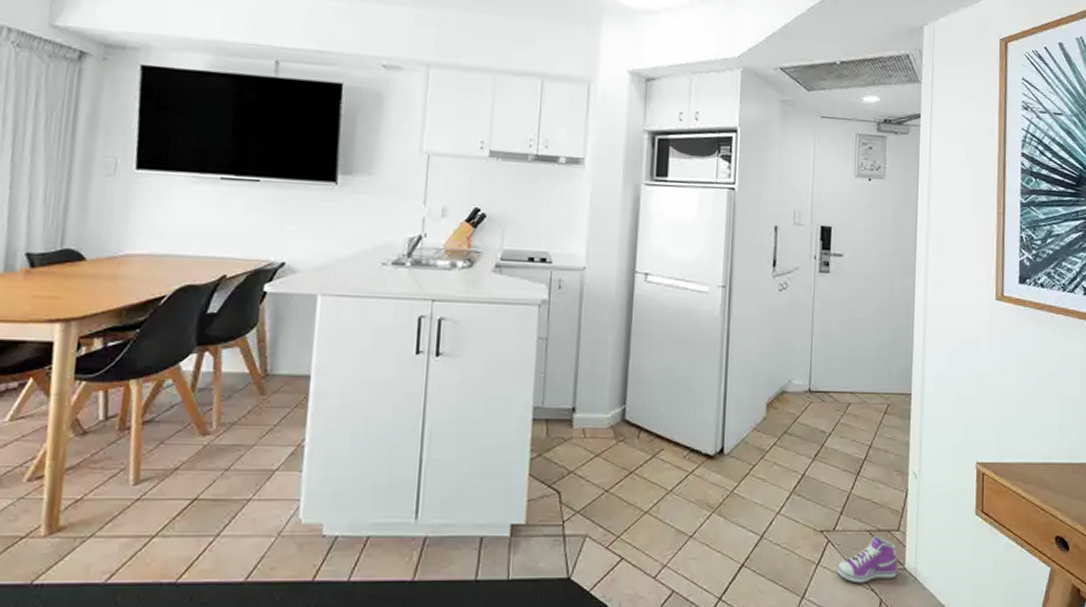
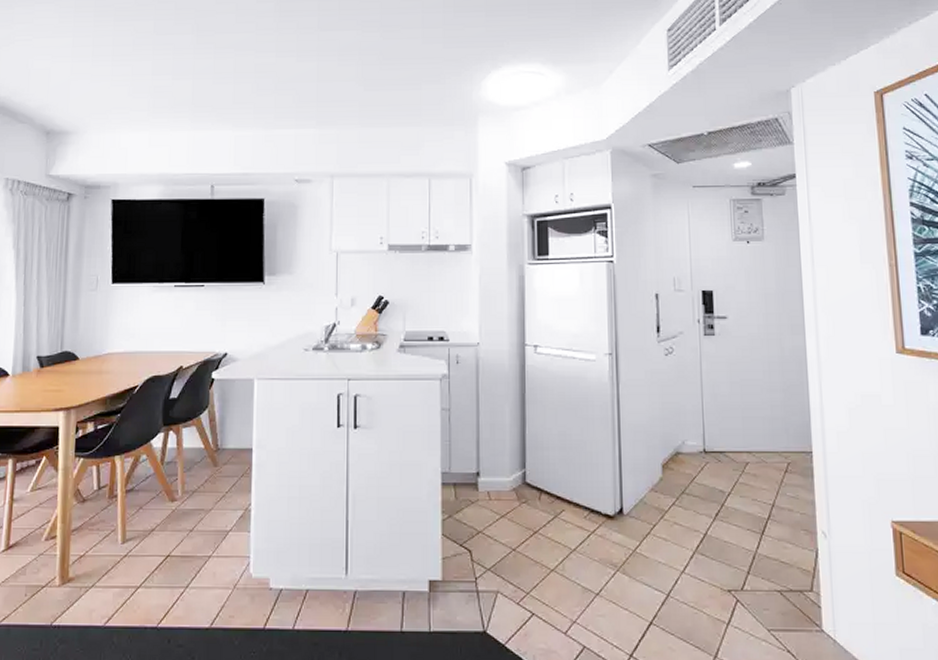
sneaker: present [837,536,898,584] -> none [749,597,814,645]

